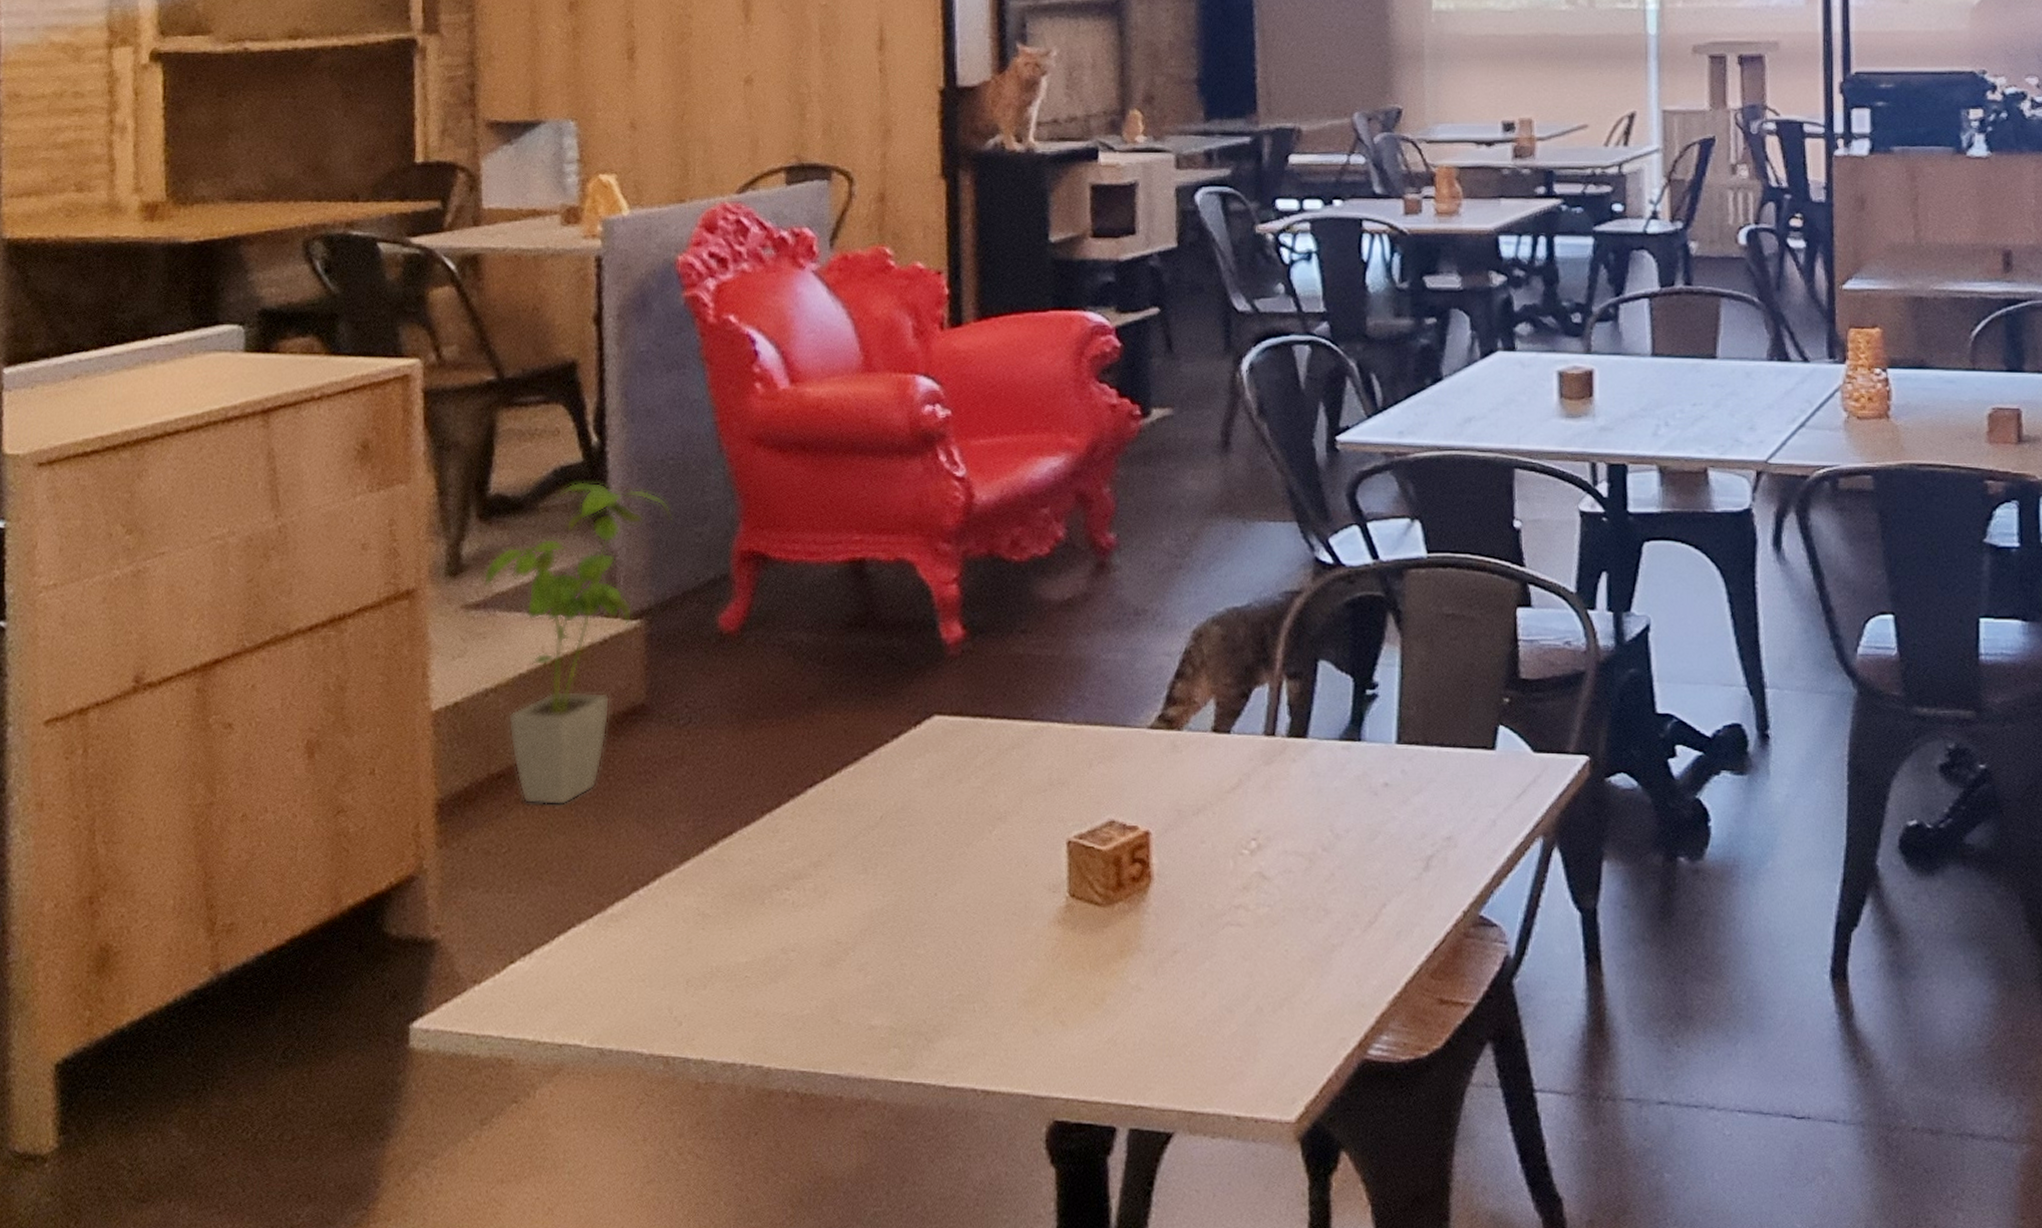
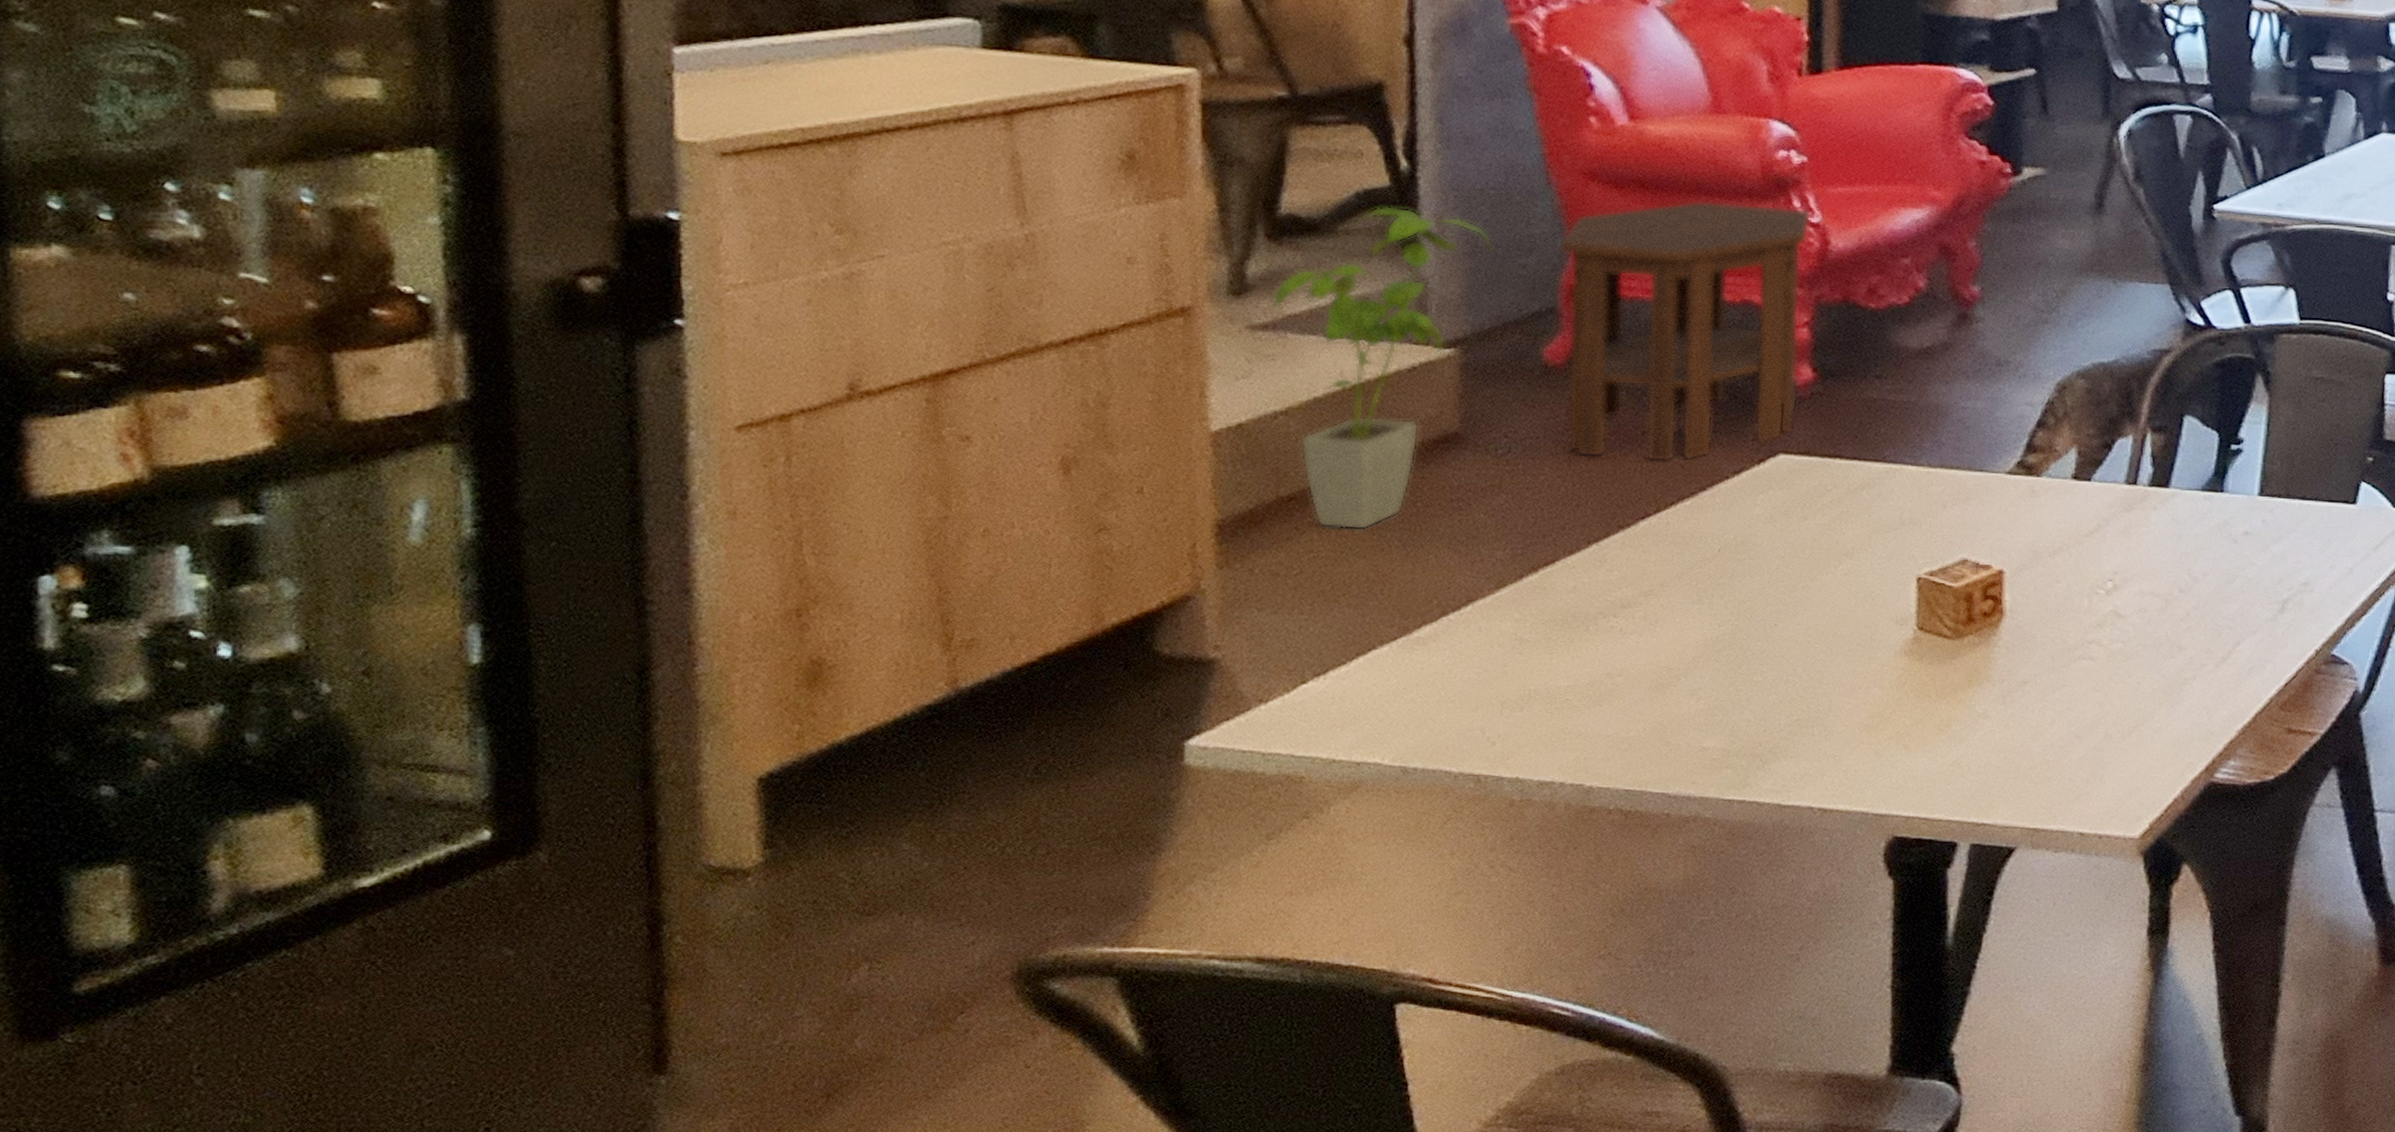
side table: none [730,459,957,728] -> present [1558,200,1812,462]

